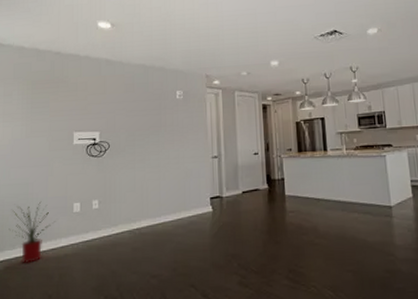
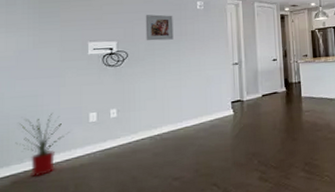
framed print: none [126,104,153,132] -> present [145,14,174,41]

